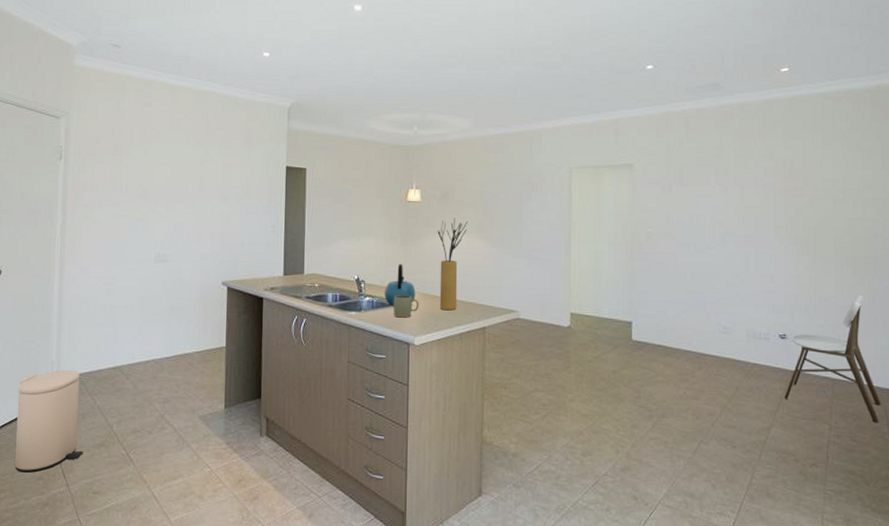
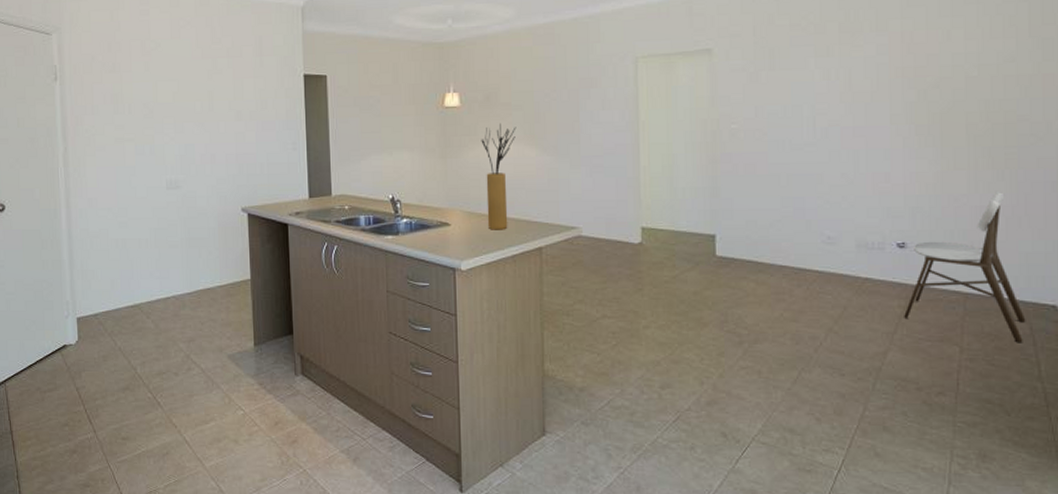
pedal bin: present [14,370,83,473] -> none [34,310,108,419]
kettle: present [385,264,416,306] -> none [424,179,460,227]
mug: present [393,294,419,318] -> none [434,213,464,240]

